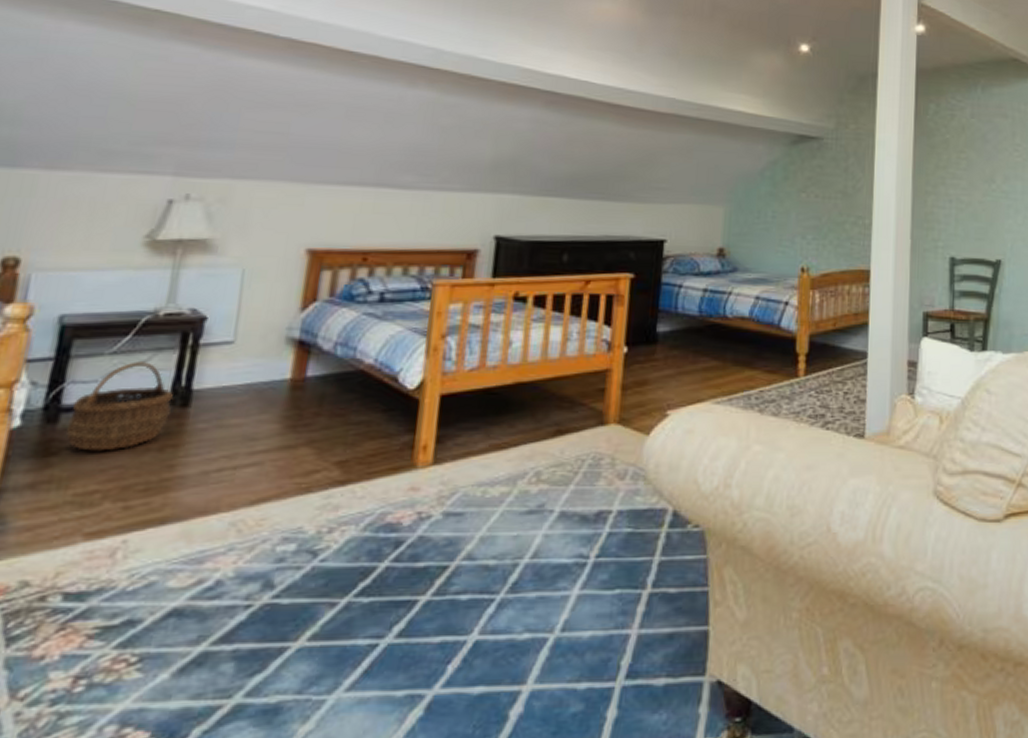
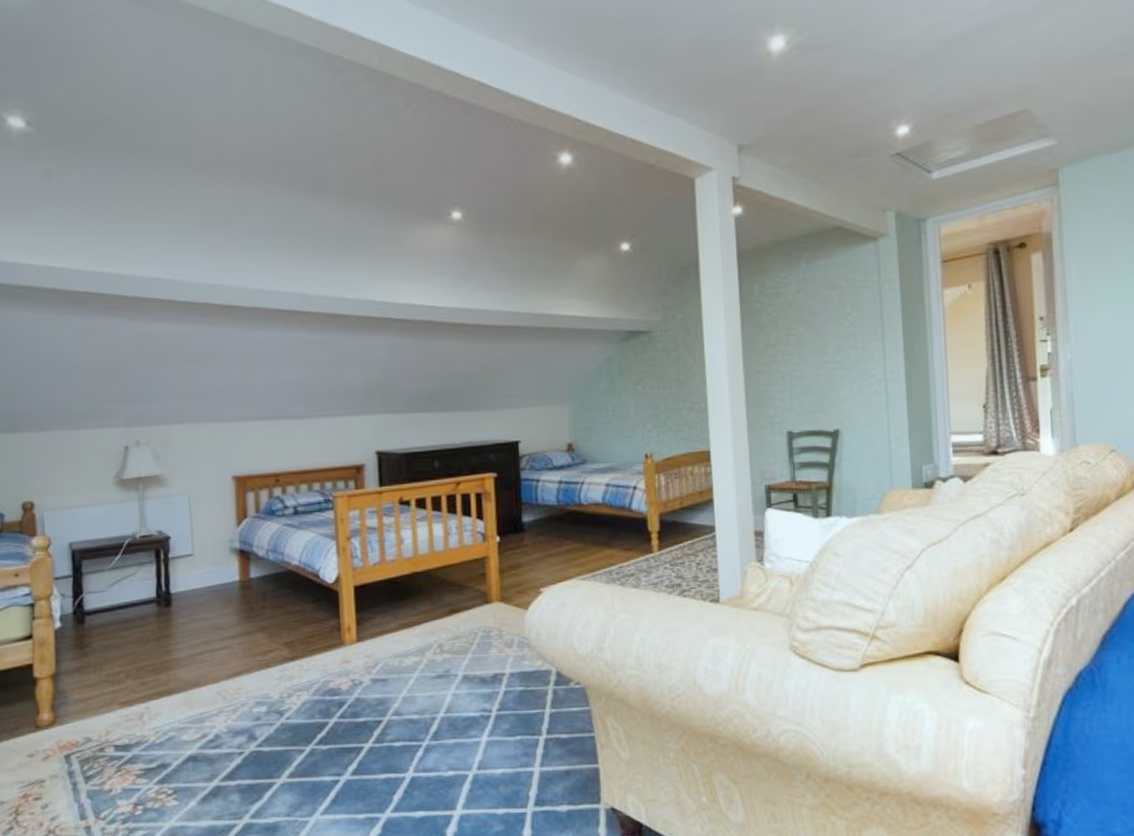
wicker basket: present [66,362,173,451] -> none [92,574,159,643]

